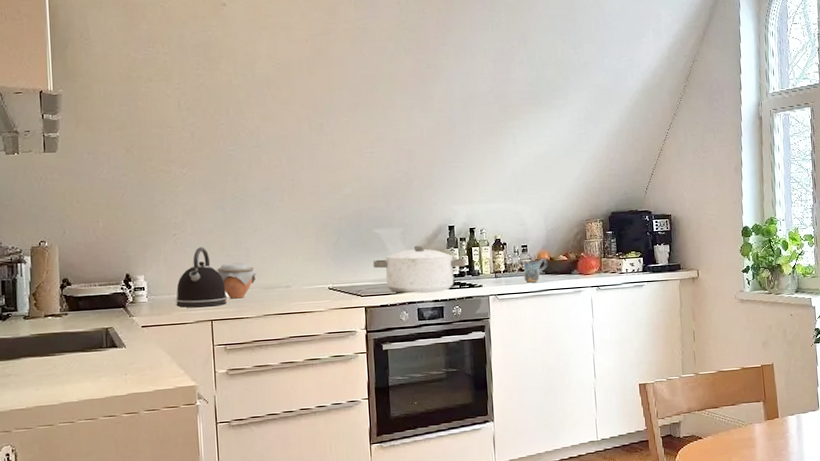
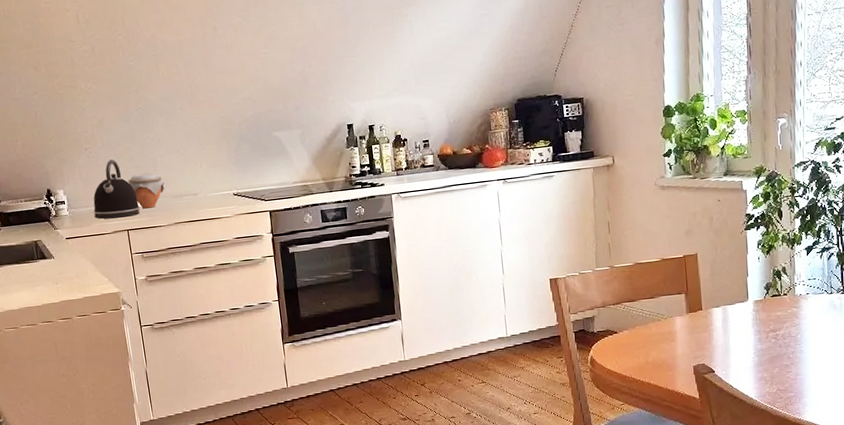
cooking pot: present [373,245,466,294] -> none [274,145,367,196]
mug: present [522,259,548,283] -> none [424,153,451,179]

